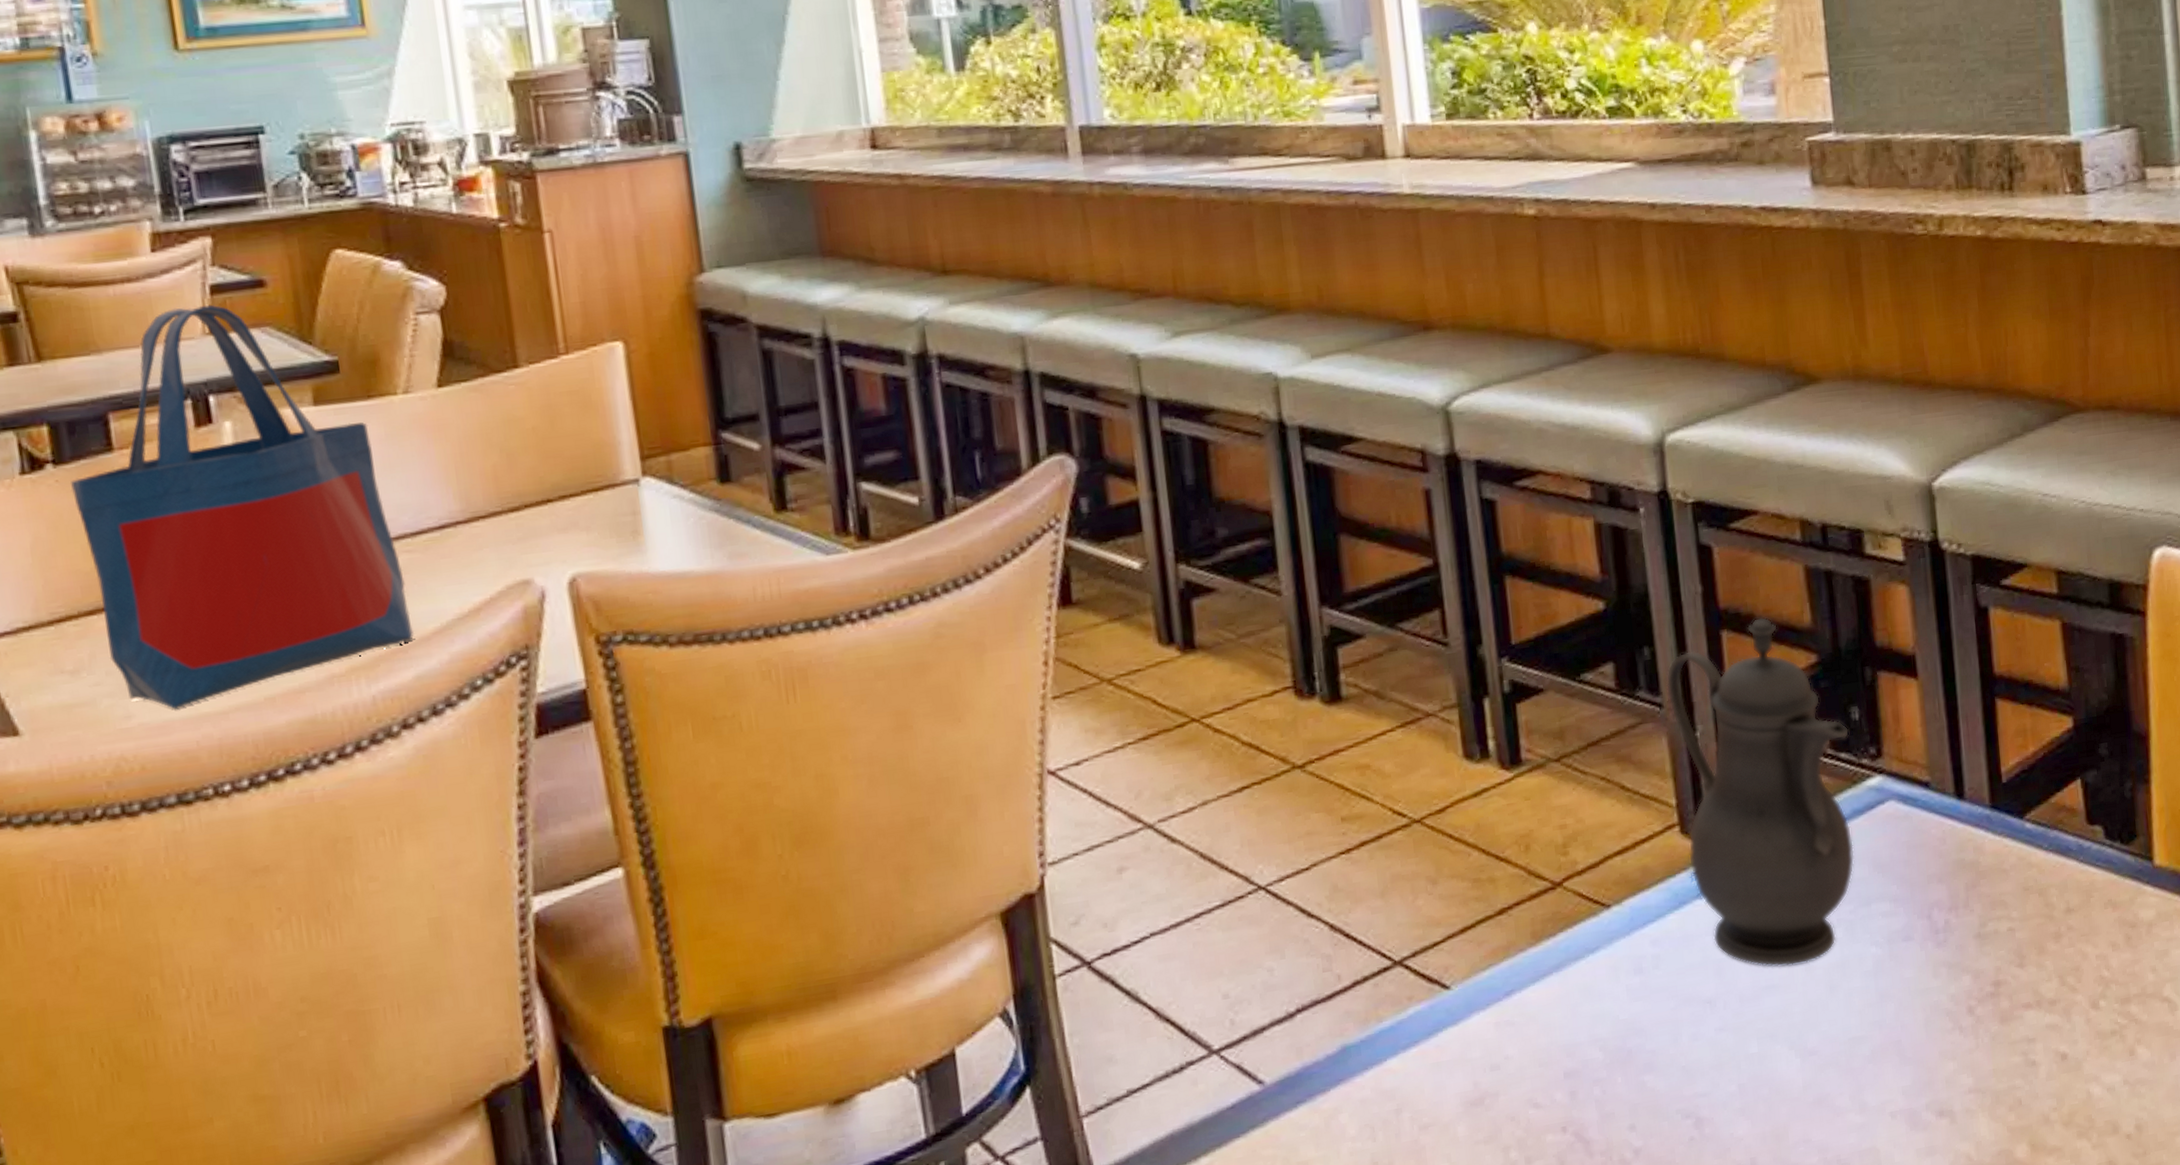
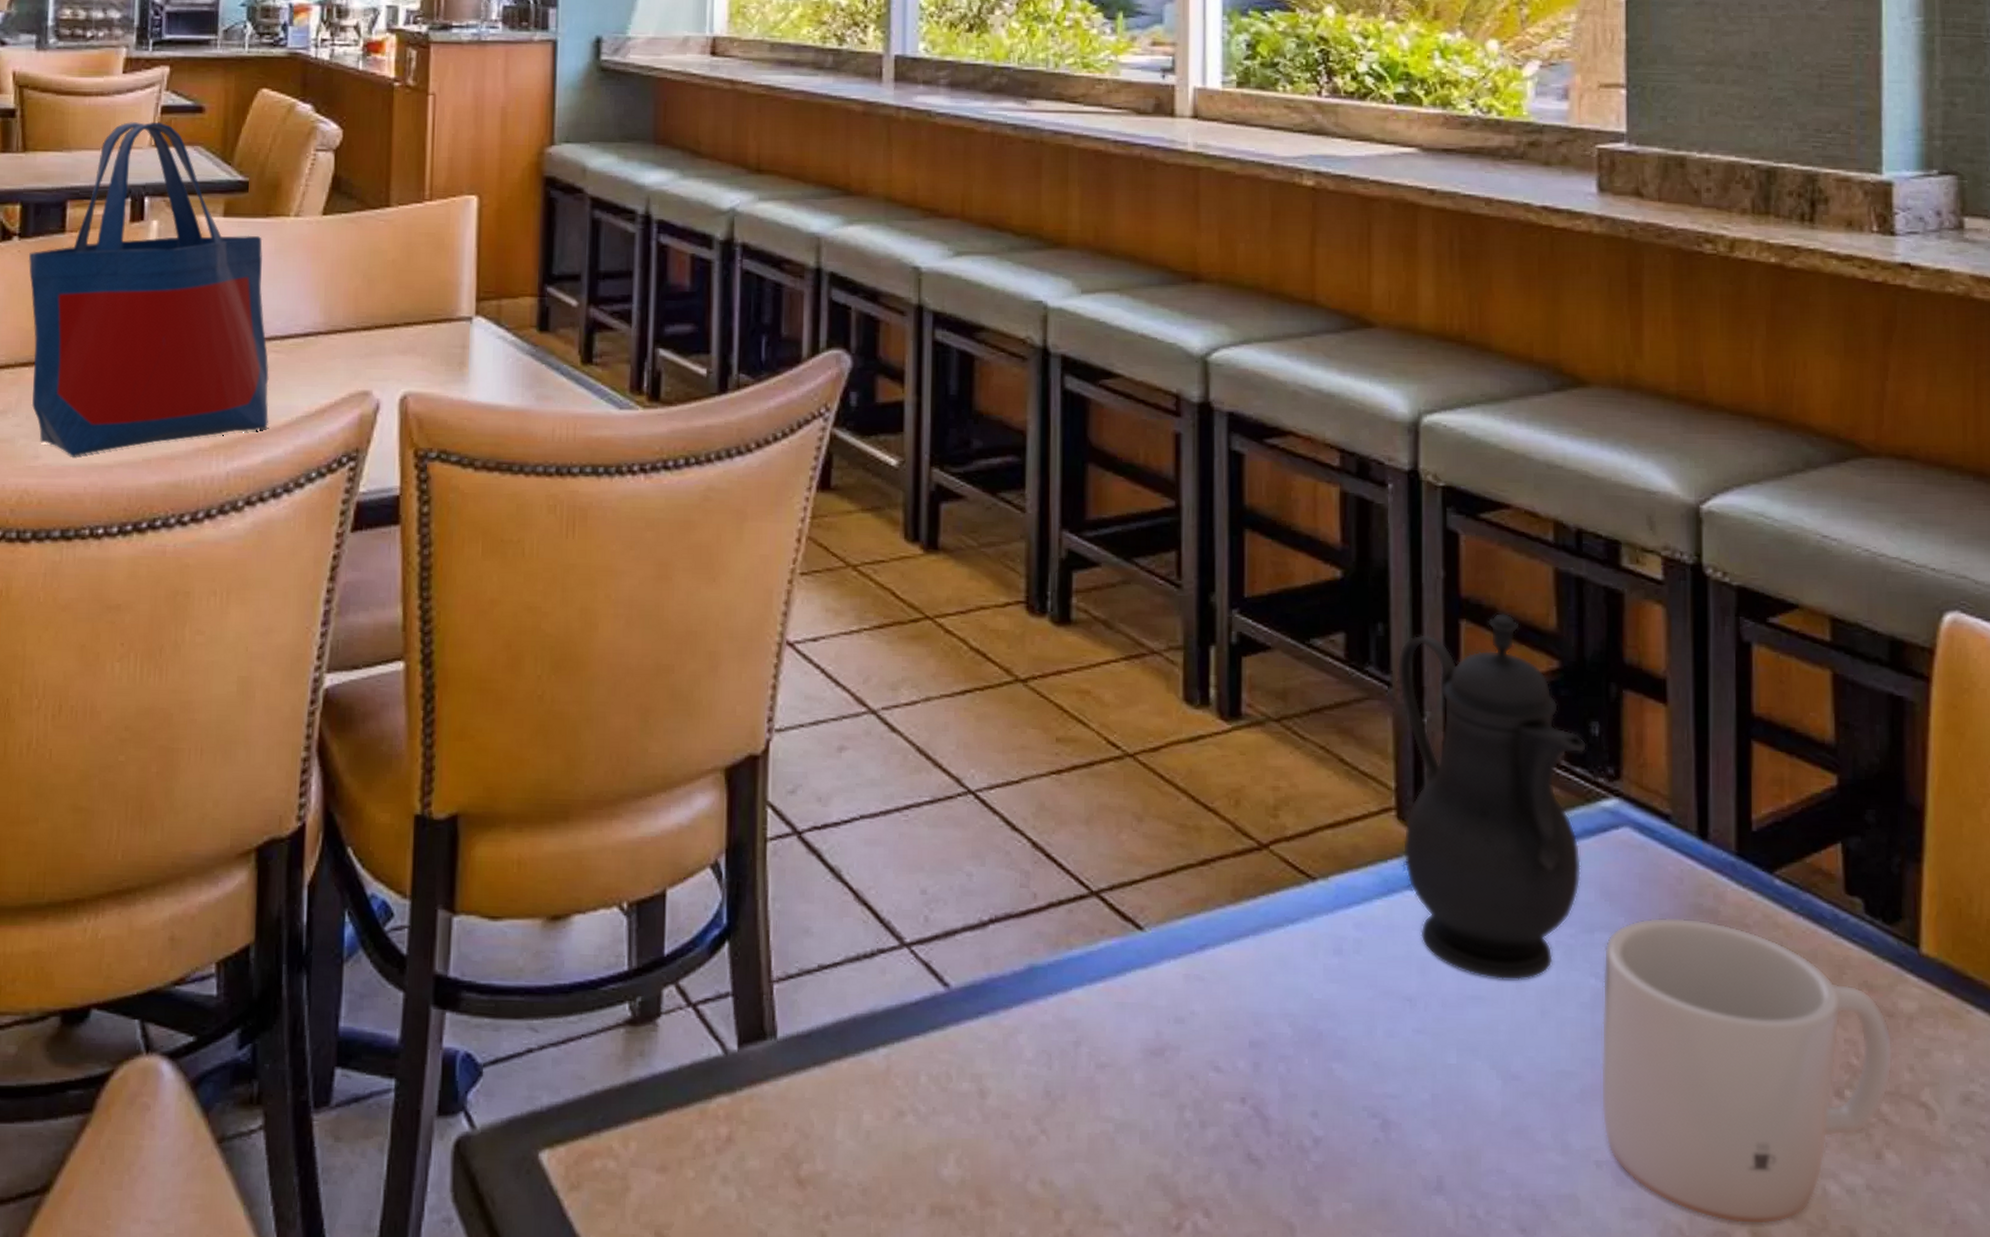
mug: none [1881,873,2138,1141] -> present [1601,917,1893,1225]

